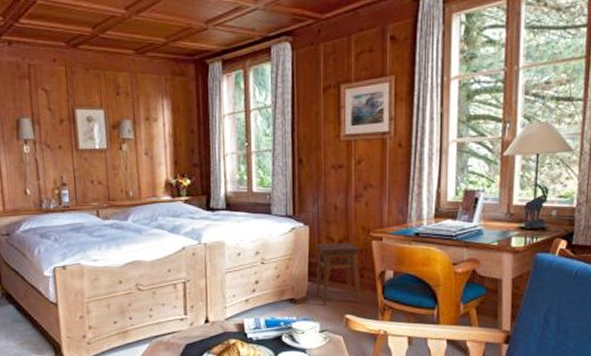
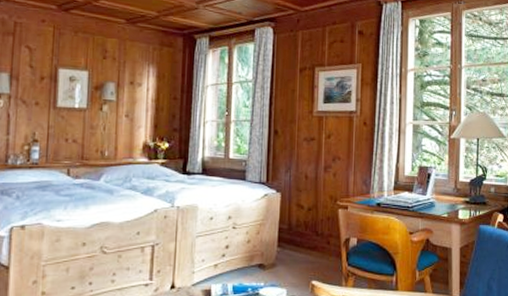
stool: present [316,242,361,305] -> none [284,209,328,271]

